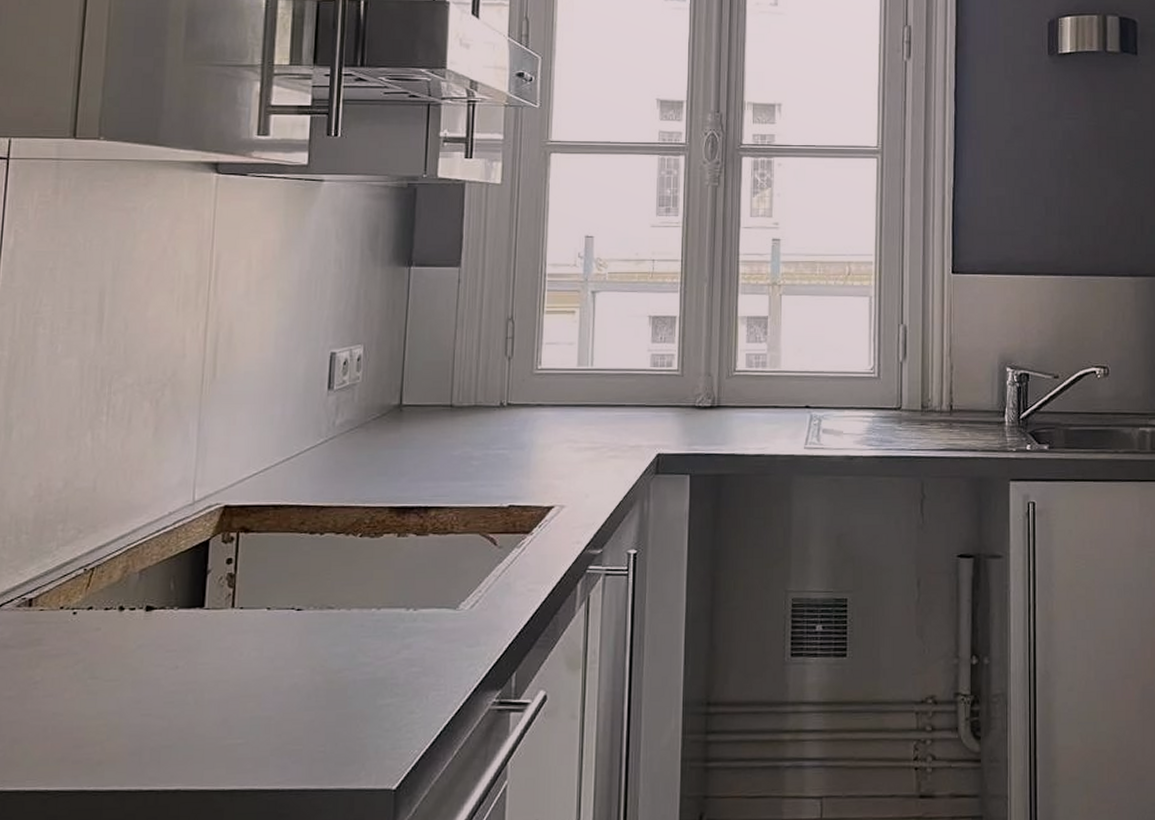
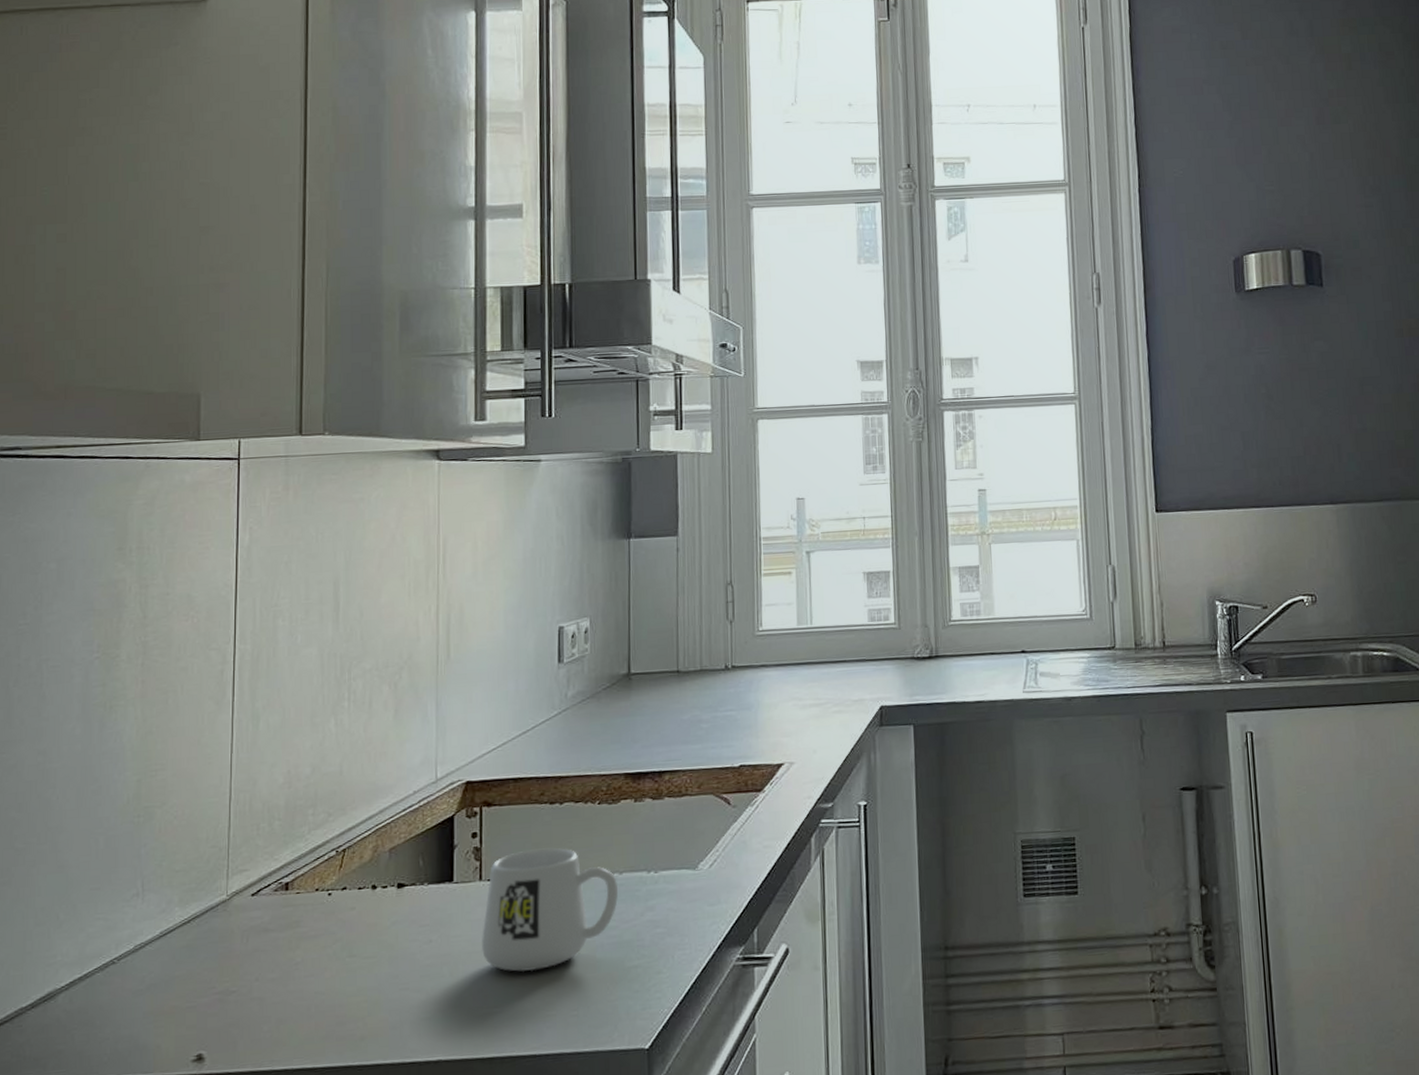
mug: none [228,578,376,704] -> present [481,848,619,972]

